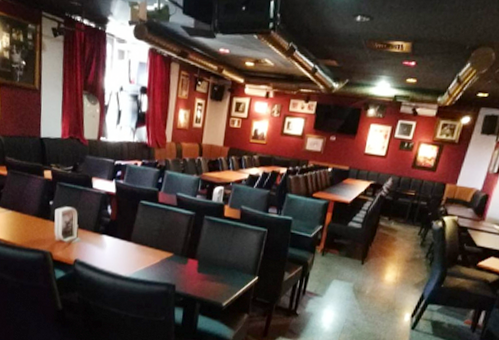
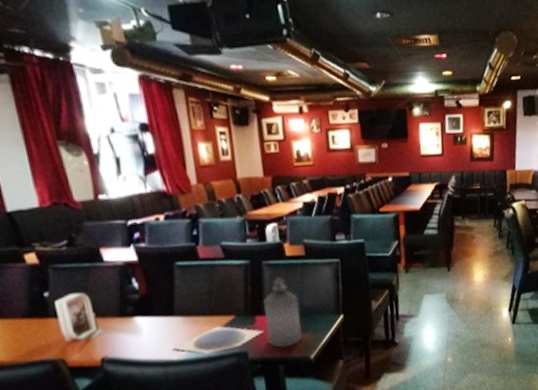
plate: none [123,258,192,279] -> present [173,325,264,354]
bottle: none [193,232,225,291] -> present [263,277,303,348]

